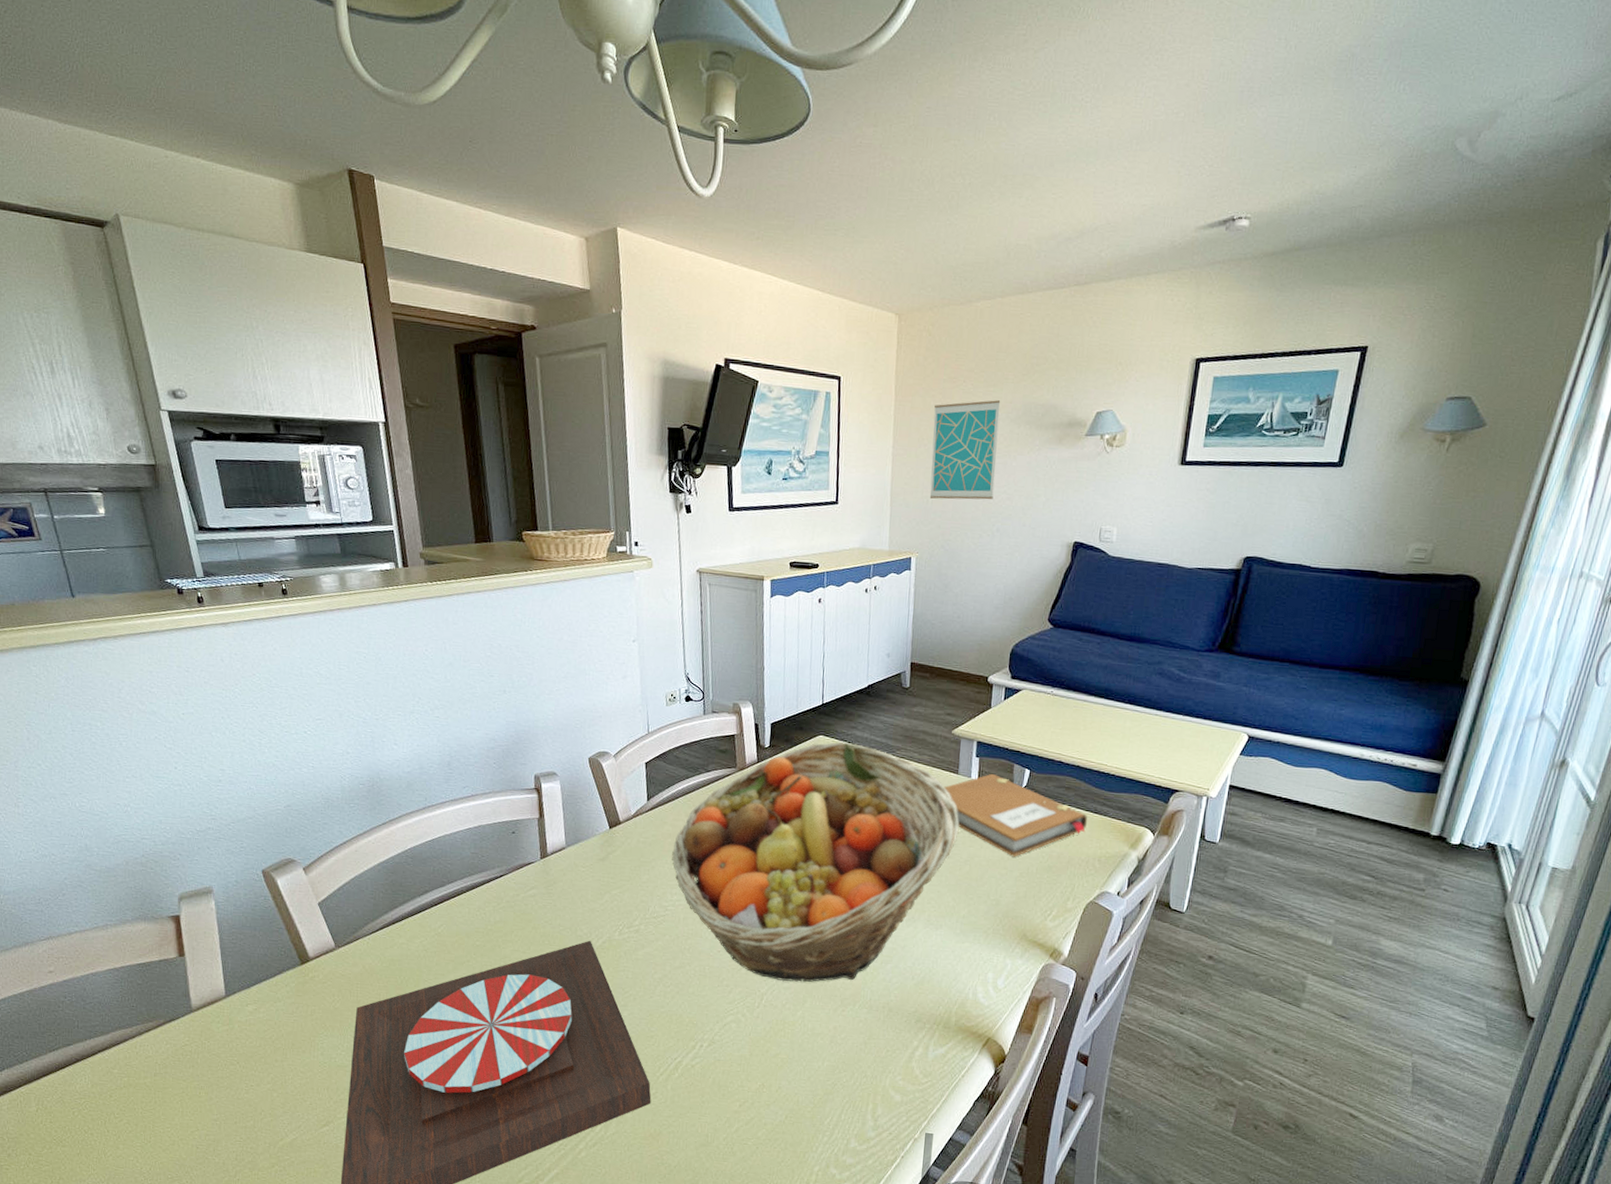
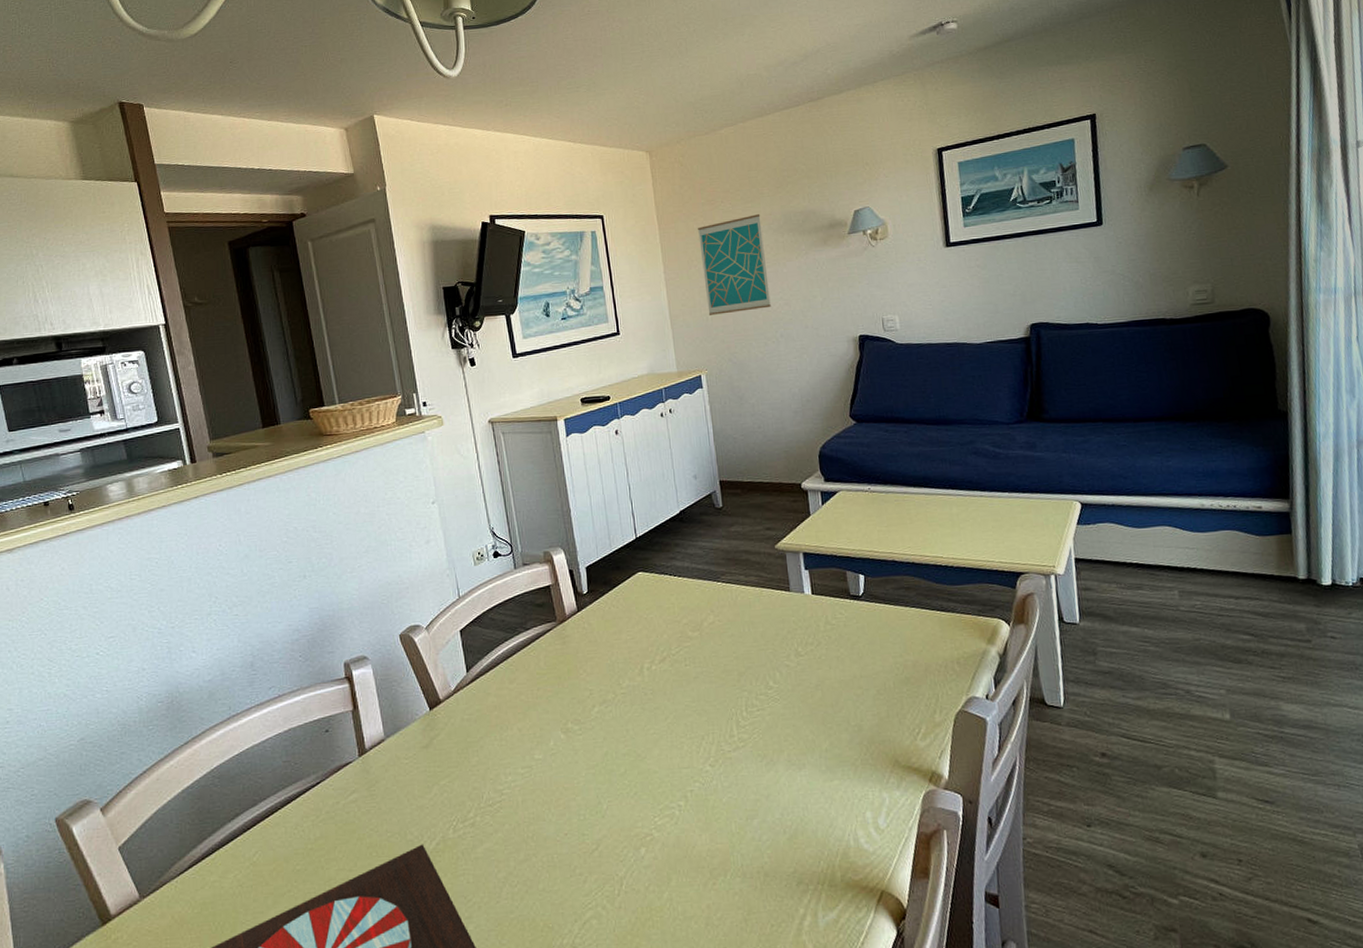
fruit basket: present [672,741,959,983] -> none [500,575,803,860]
notebook: present [941,773,1088,857] -> none [777,584,937,674]

